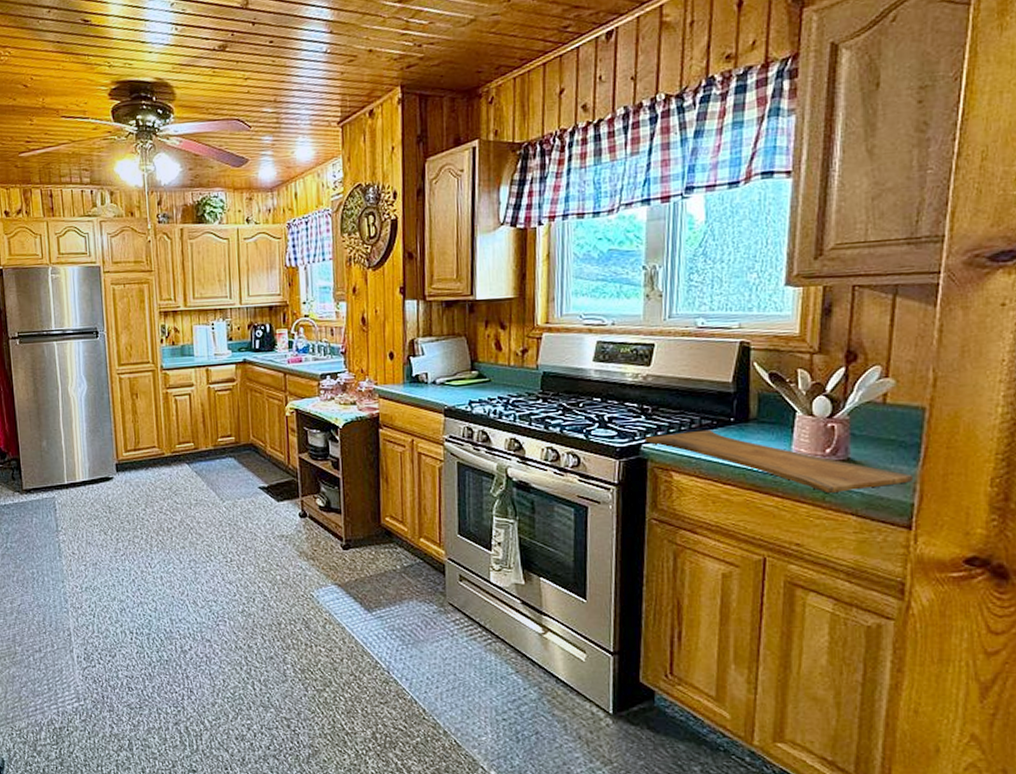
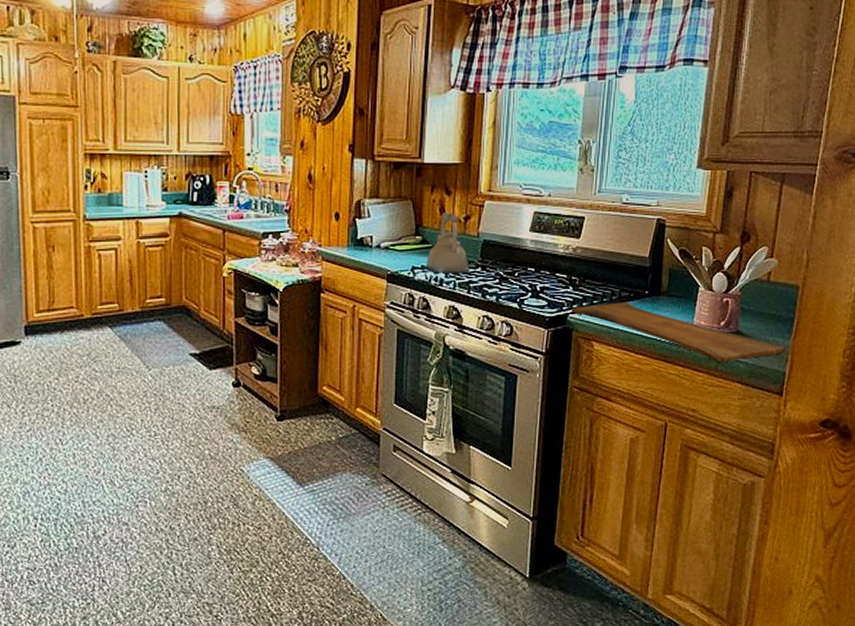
kettle: none [483,346,529,408] -> present [425,212,469,275]

